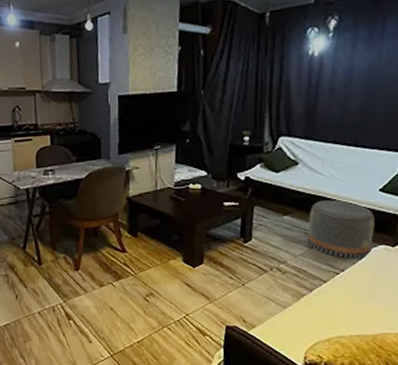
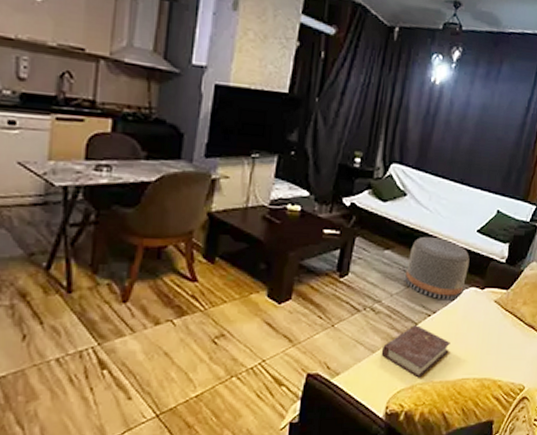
book: none [292,282,364,332] -> present [381,324,450,378]

